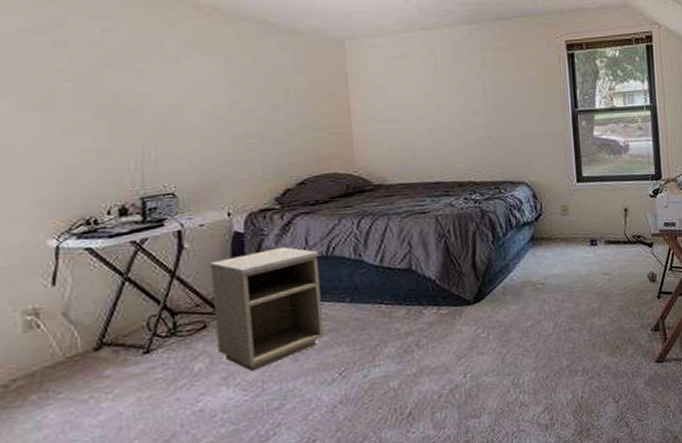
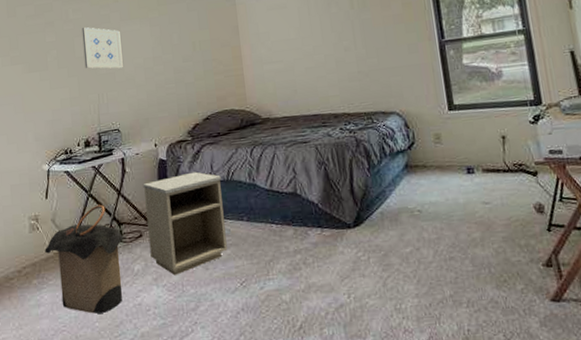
laundry hamper: none [50,290,181,430] -> present [44,204,125,314]
wall art: none [115,54,182,115] -> present [81,27,123,69]

